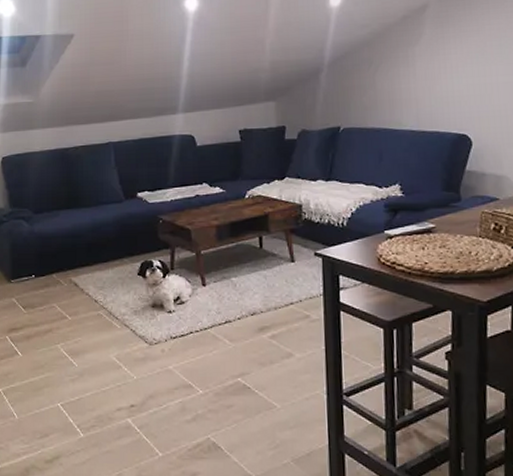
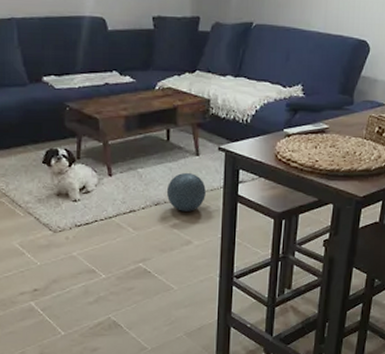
ball: none [262,279,305,321] -> present [166,172,206,212]

